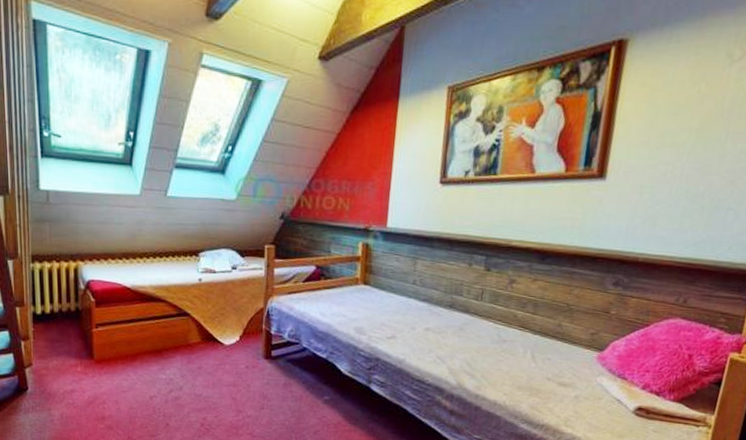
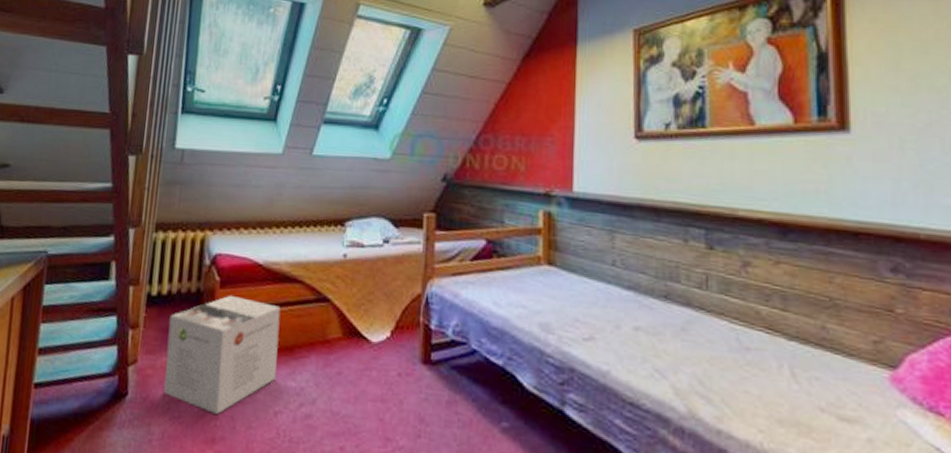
cardboard box: none [55,312,149,400] -> present [164,295,281,414]

